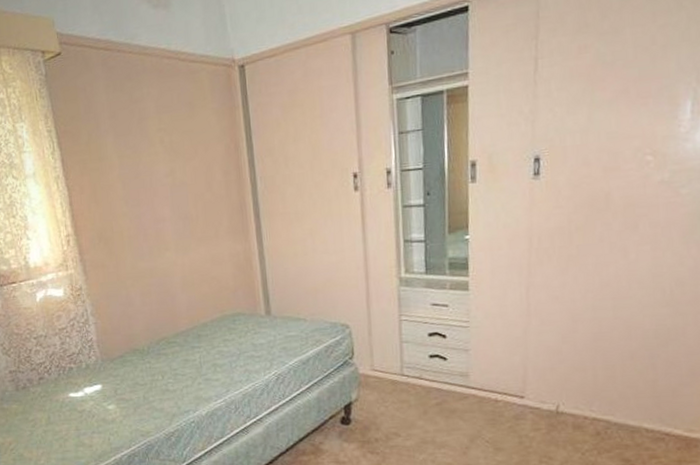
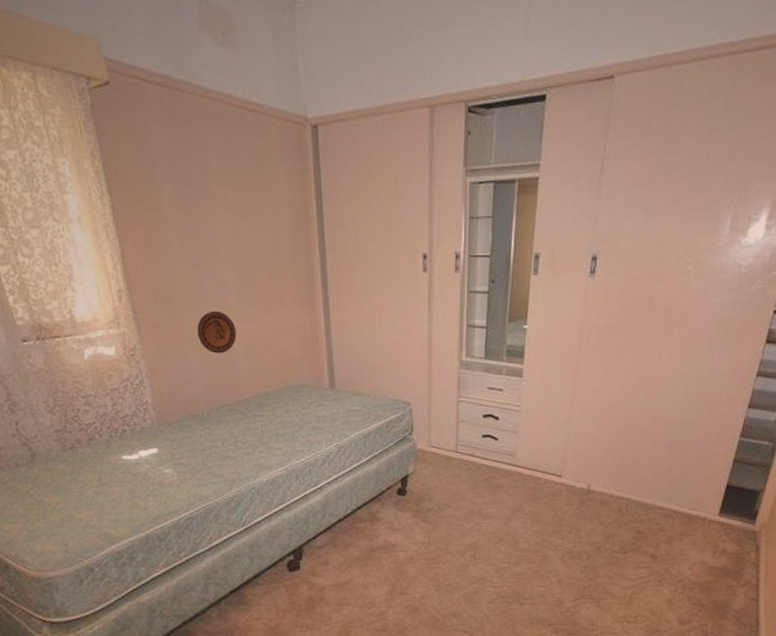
decorative plate: none [137,246,174,288] -> present [197,311,237,354]

